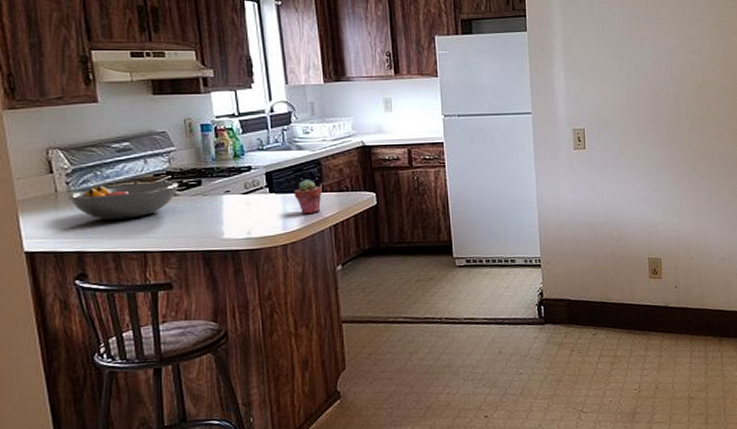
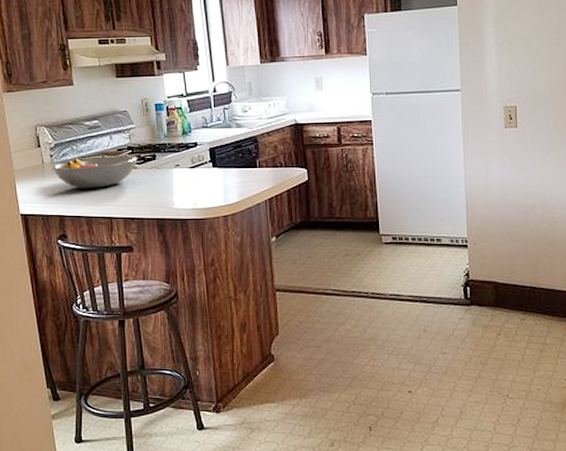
potted succulent: present [293,179,322,215] -> none [233,154,259,189]

